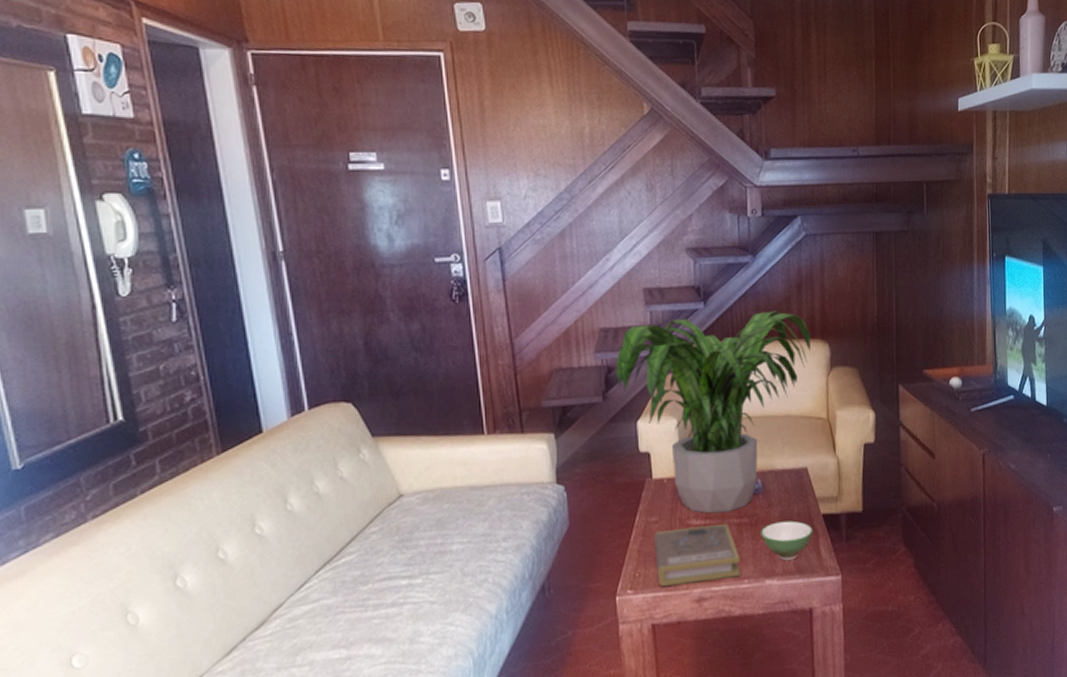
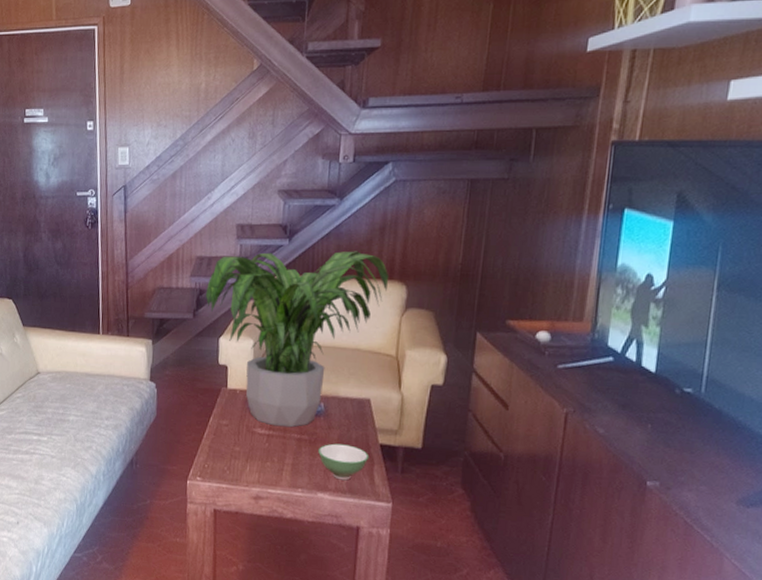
book: present [654,523,741,586] -> none [222,433,297,485]

